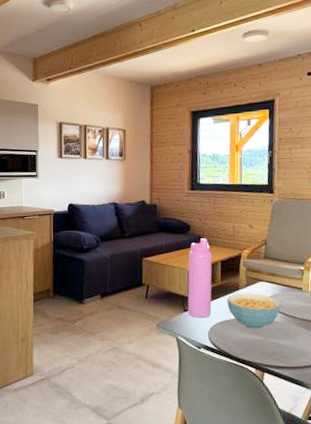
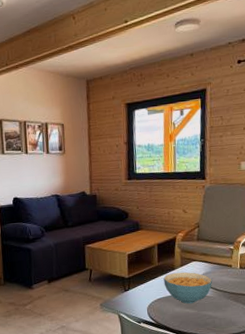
water bottle: present [187,238,212,318] -> none [127,224,150,296]

